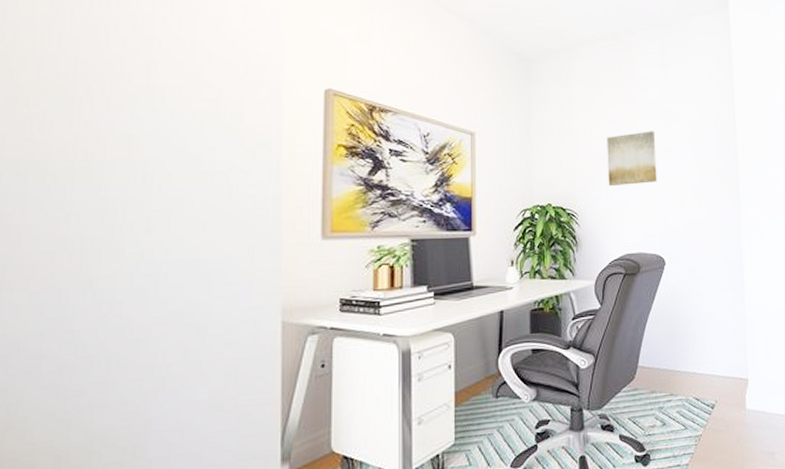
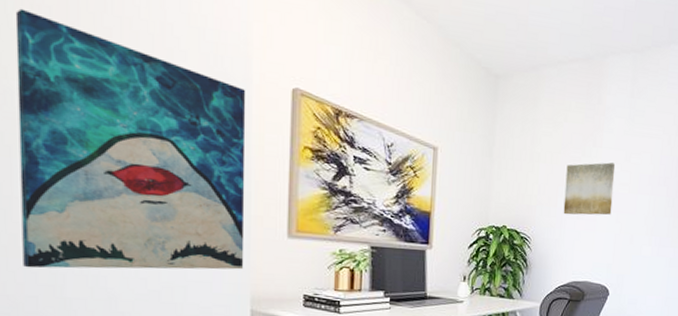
wall art: none [28,38,278,302] -> present [15,8,246,270]

